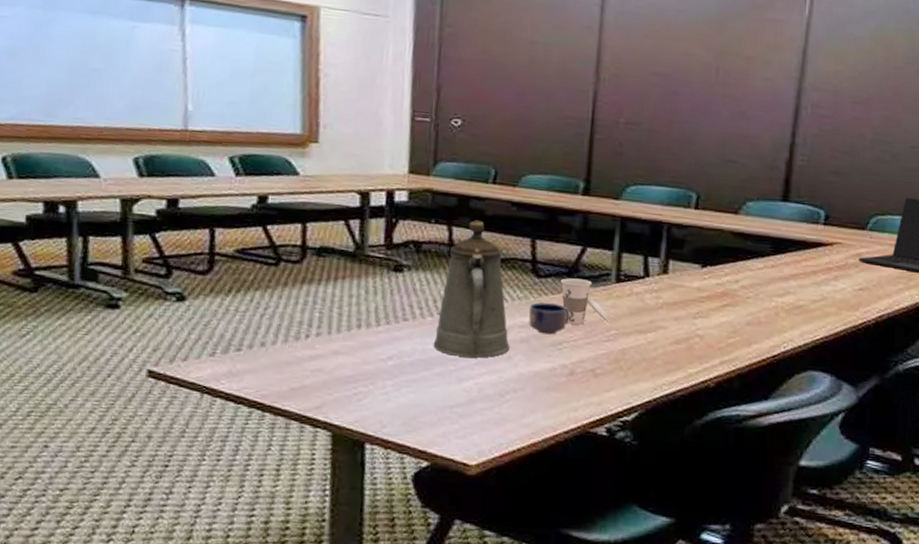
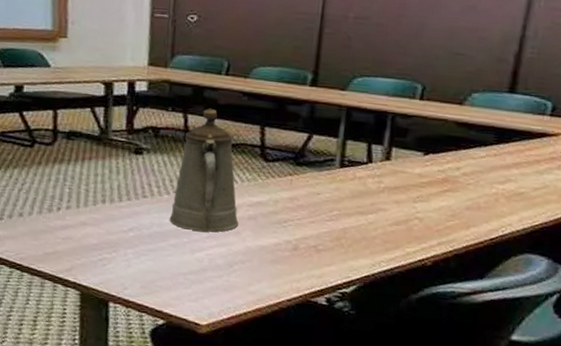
mug: present [528,302,570,335] -> none [256,184,295,214]
cup: present [560,278,609,325] -> none [286,162,332,205]

